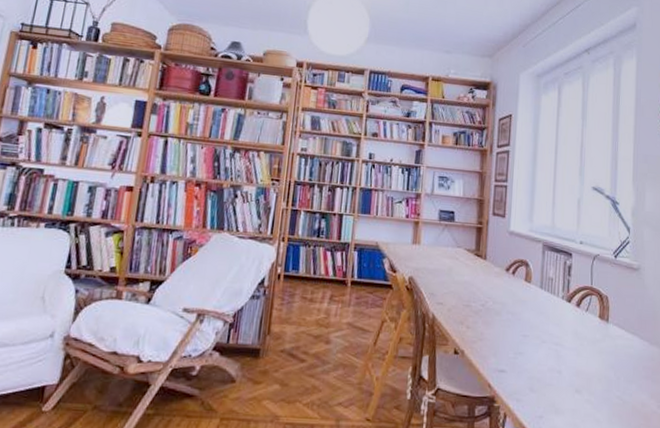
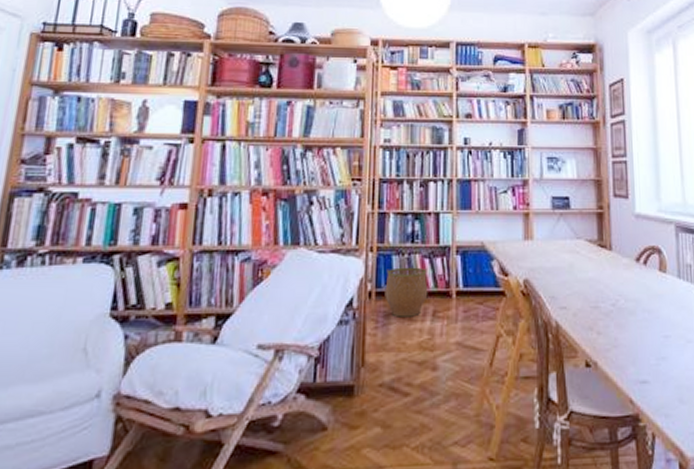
basket: none [291,256,329,299] -> present [384,267,428,317]

